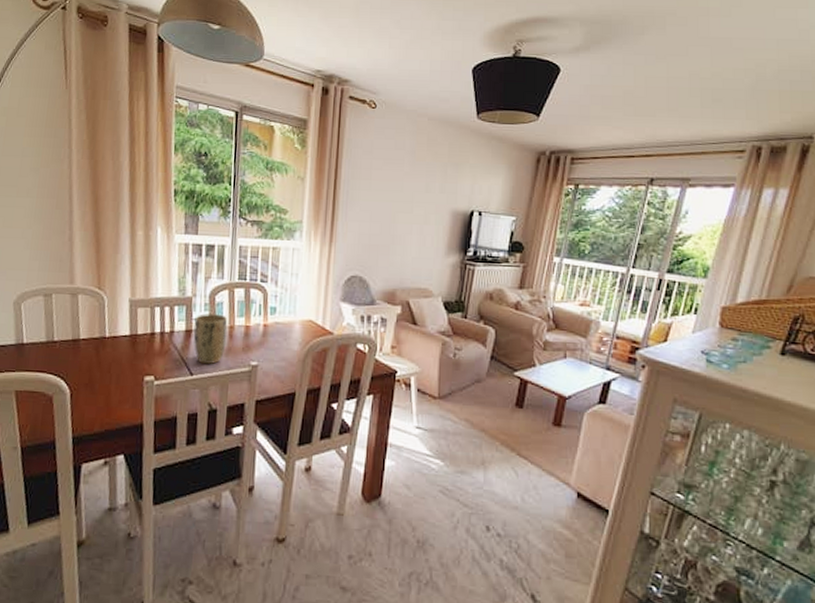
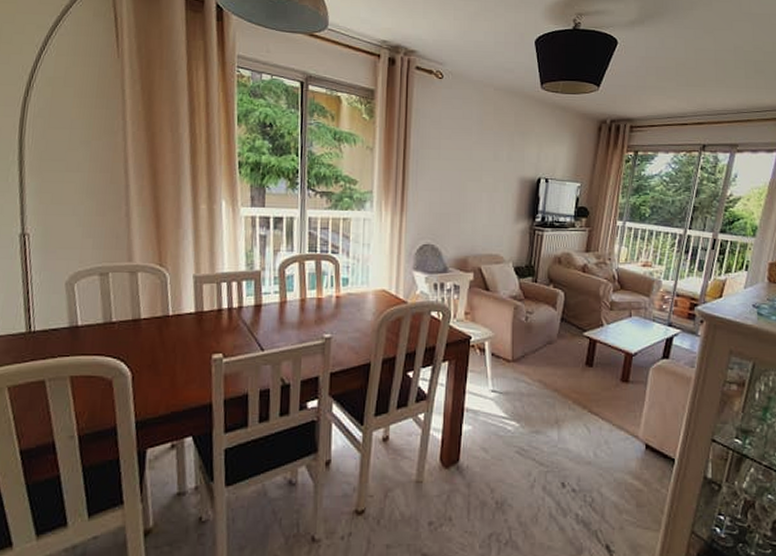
plant pot: present [193,314,228,364] -> none [263,287,299,338]

